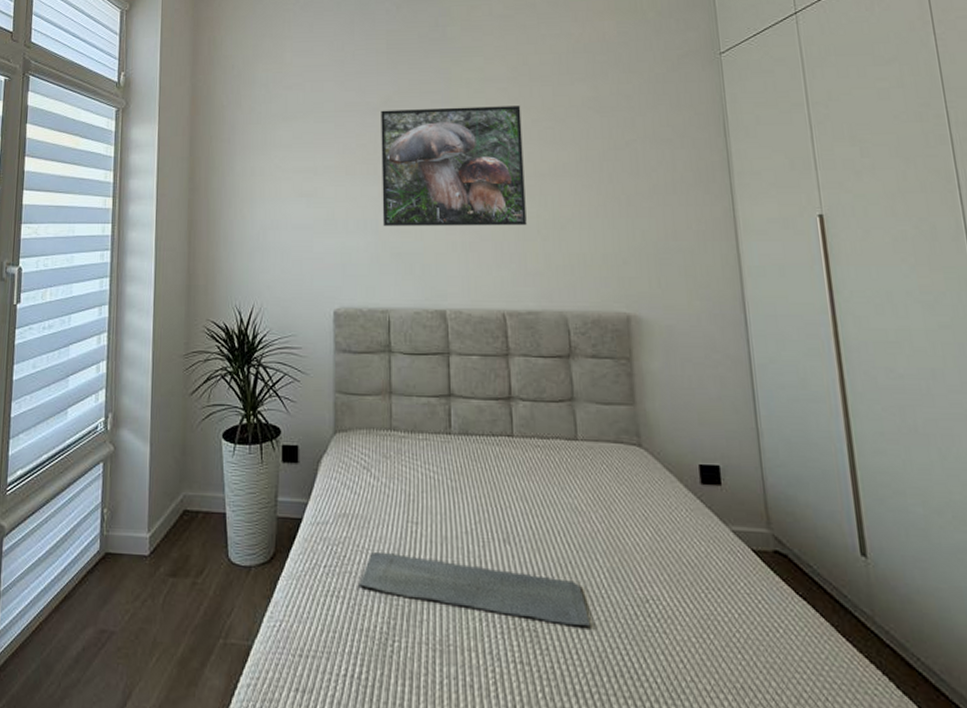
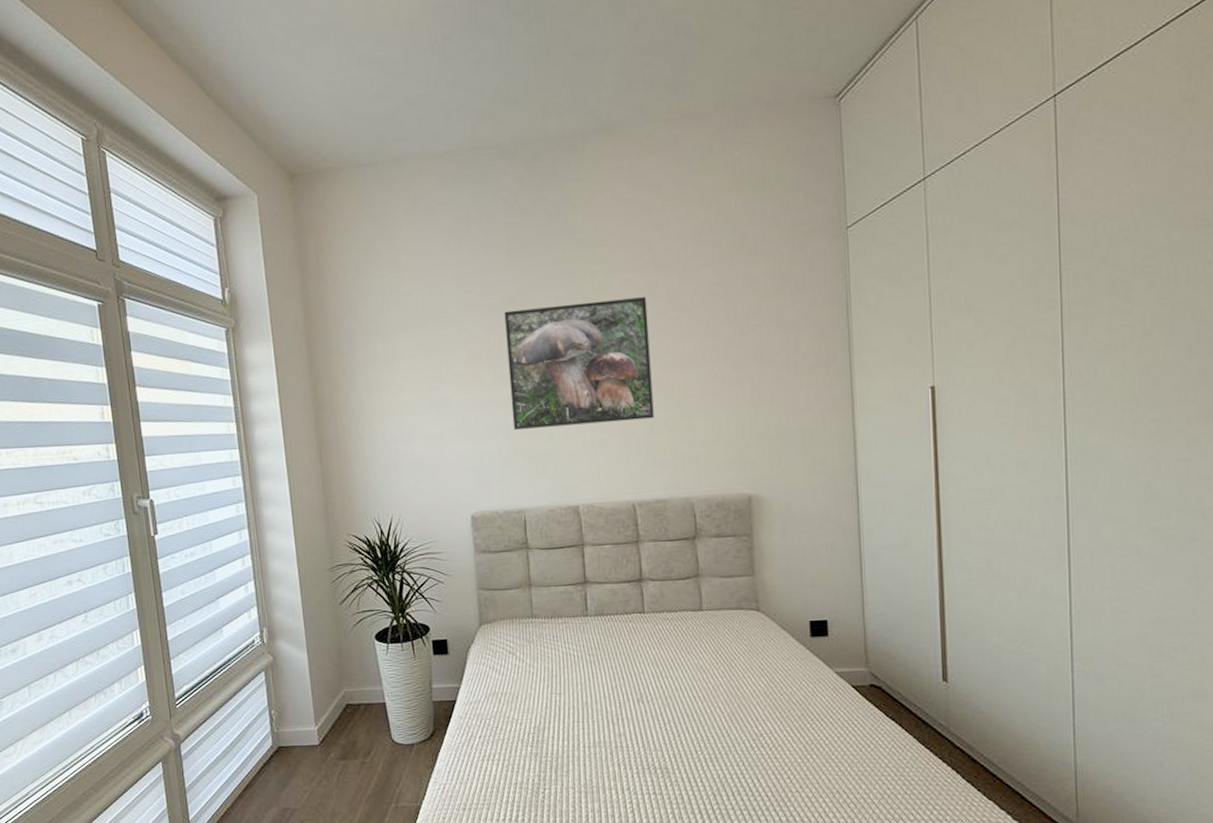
bath mat: present [359,551,591,626] -> none [511,720,713,761]

